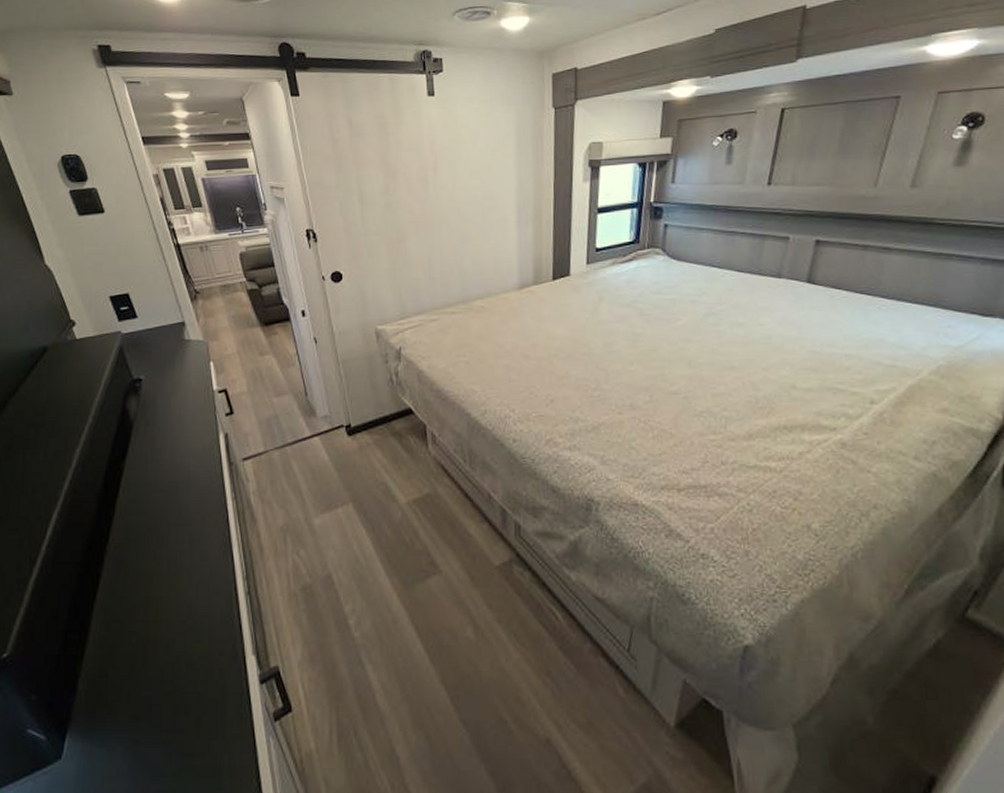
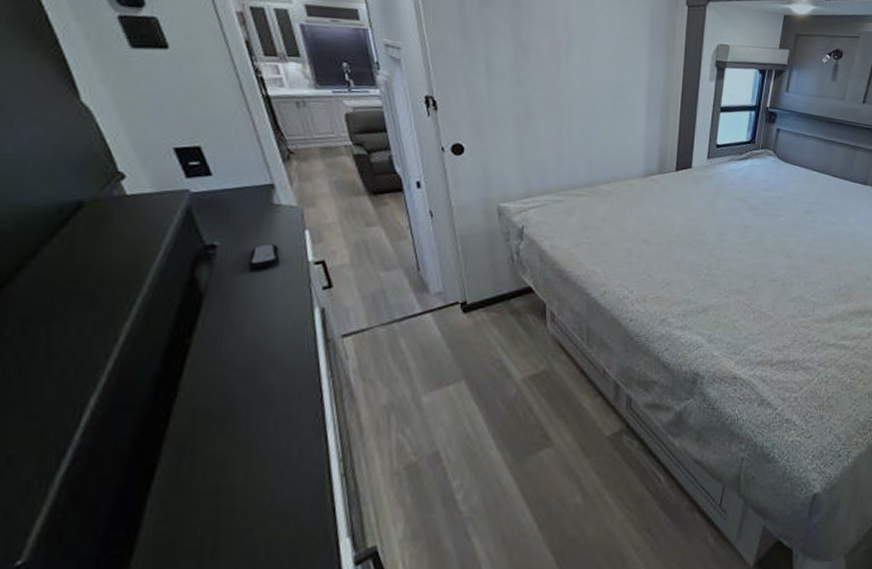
remote control: none [166,376,191,398] -> present [248,244,280,268]

